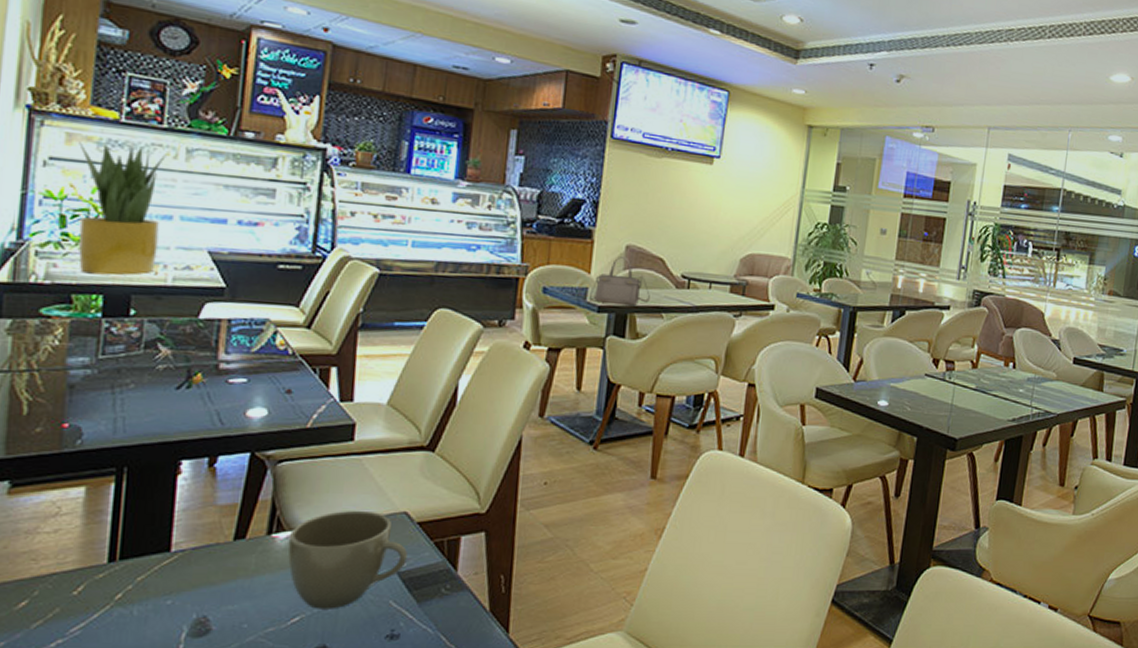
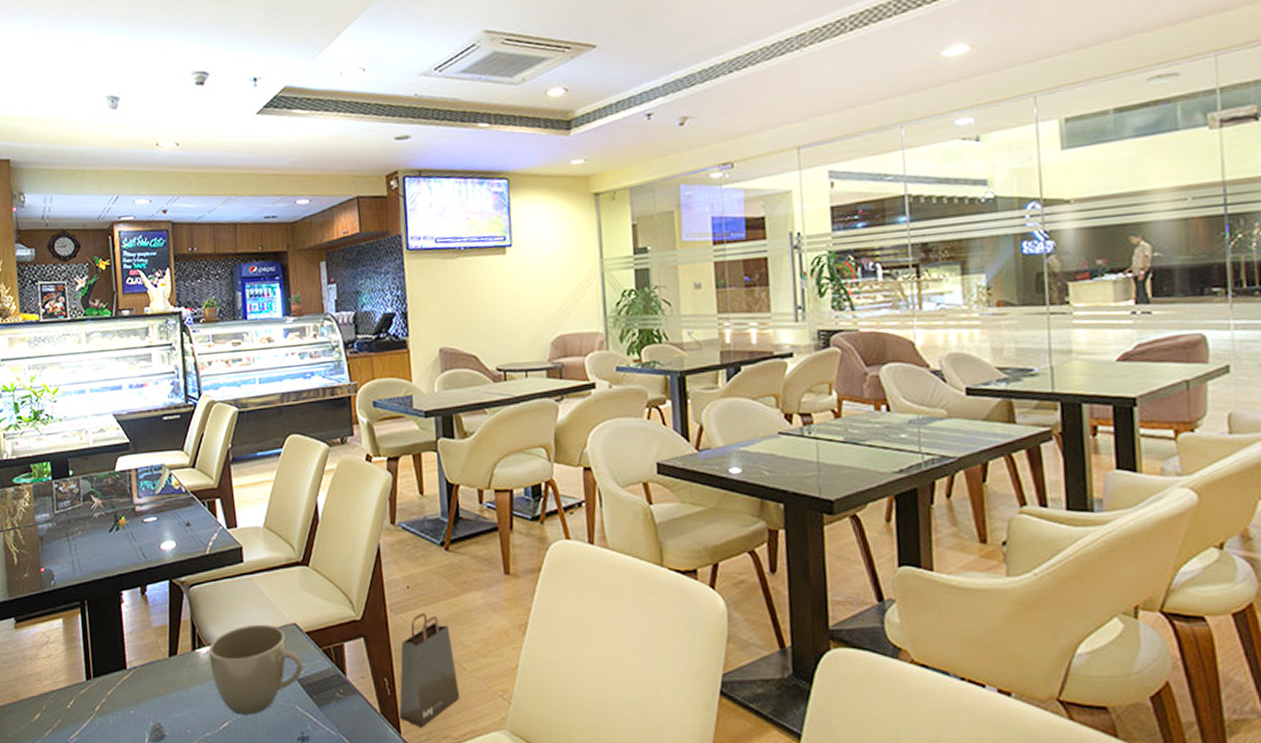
planter: present [78,142,168,276] -> none [17,338,80,446]
shopping bag: none [511,510,583,627] -> present [399,612,461,727]
handbag: present [590,255,650,307] -> none [415,359,471,408]

